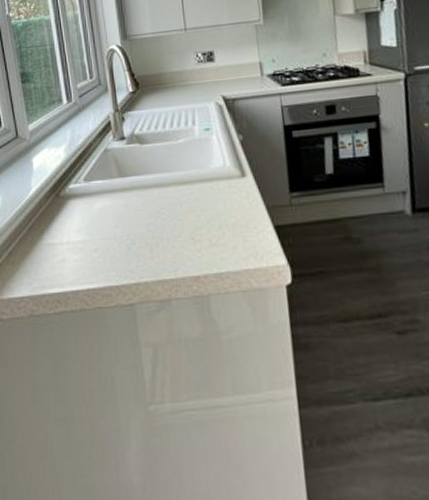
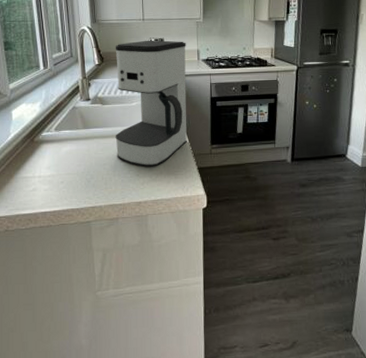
coffee maker: none [152,52,256,227] -> present [115,40,187,167]

